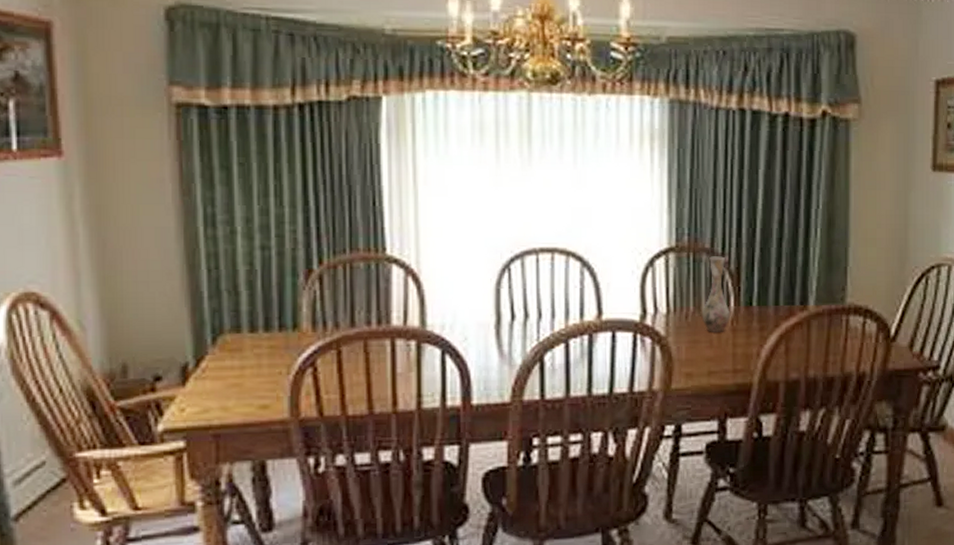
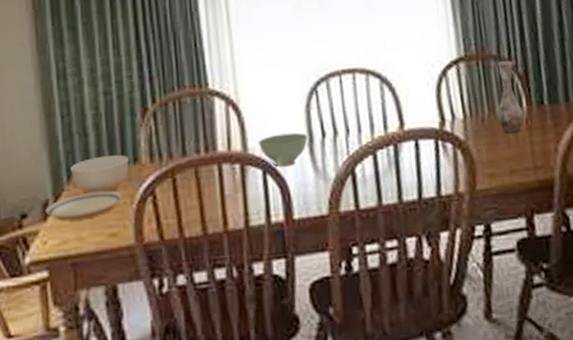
plate: none [184,358,277,387] -> present [45,191,123,221]
bowl: none [216,318,287,360] -> present [70,155,129,194]
bowl: none [438,312,496,348] -> present [258,132,308,167]

